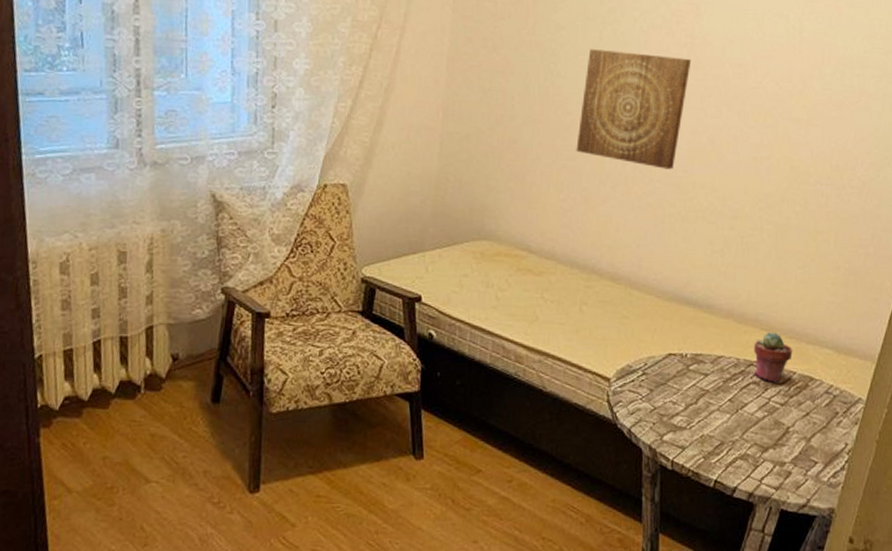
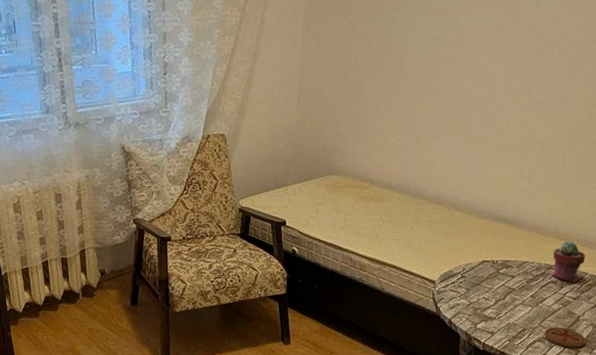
wall art: present [576,49,692,170] -> none [409,10,509,111]
coaster: none [747,441,799,468] -> present [544,327,586,348]

